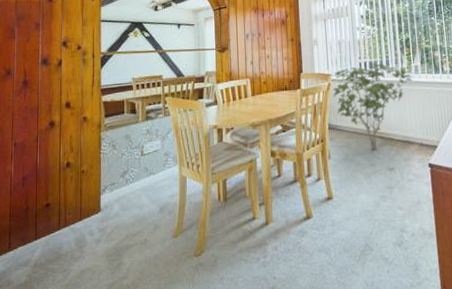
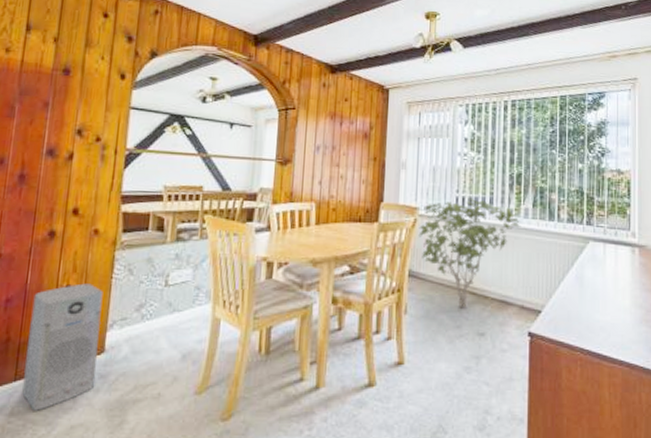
air purifier: none [41,159,96,262] -> present [22,283,103,411]

